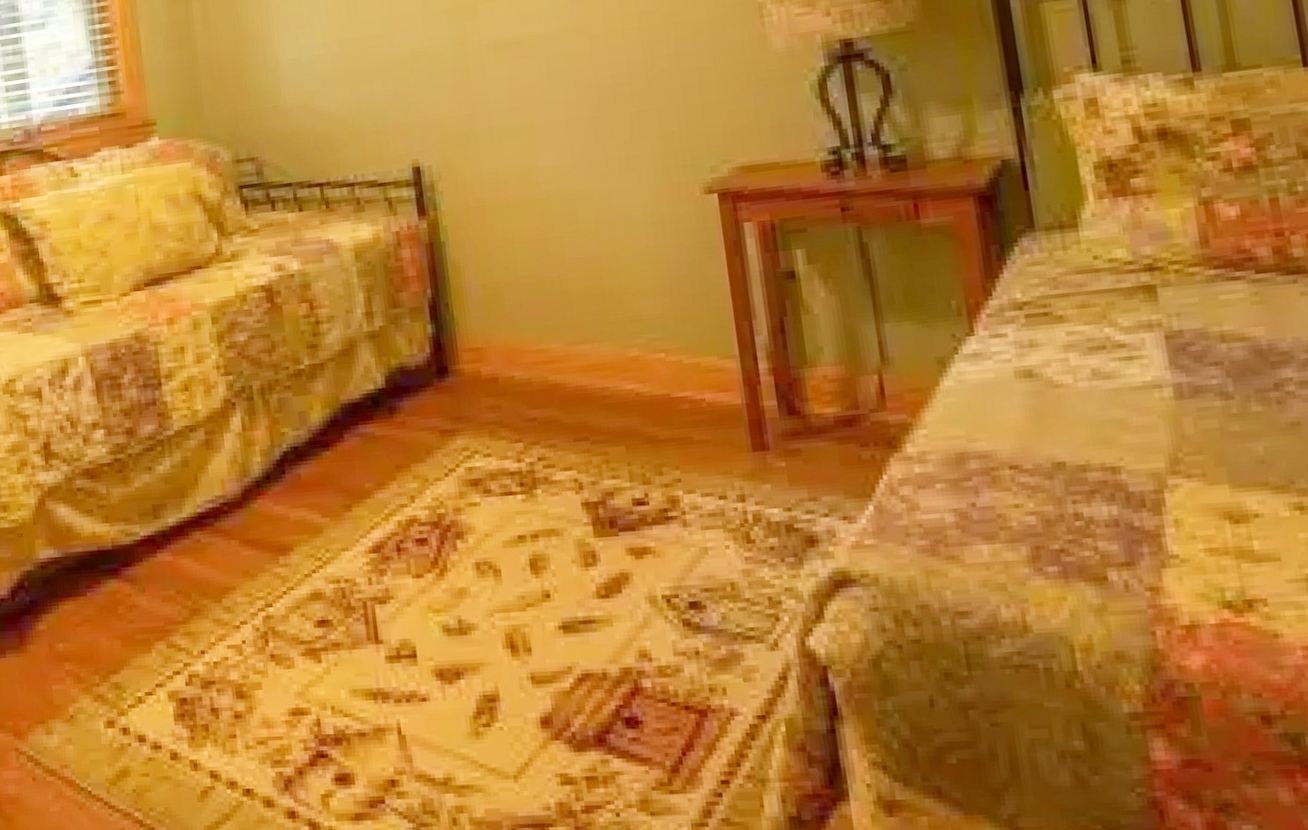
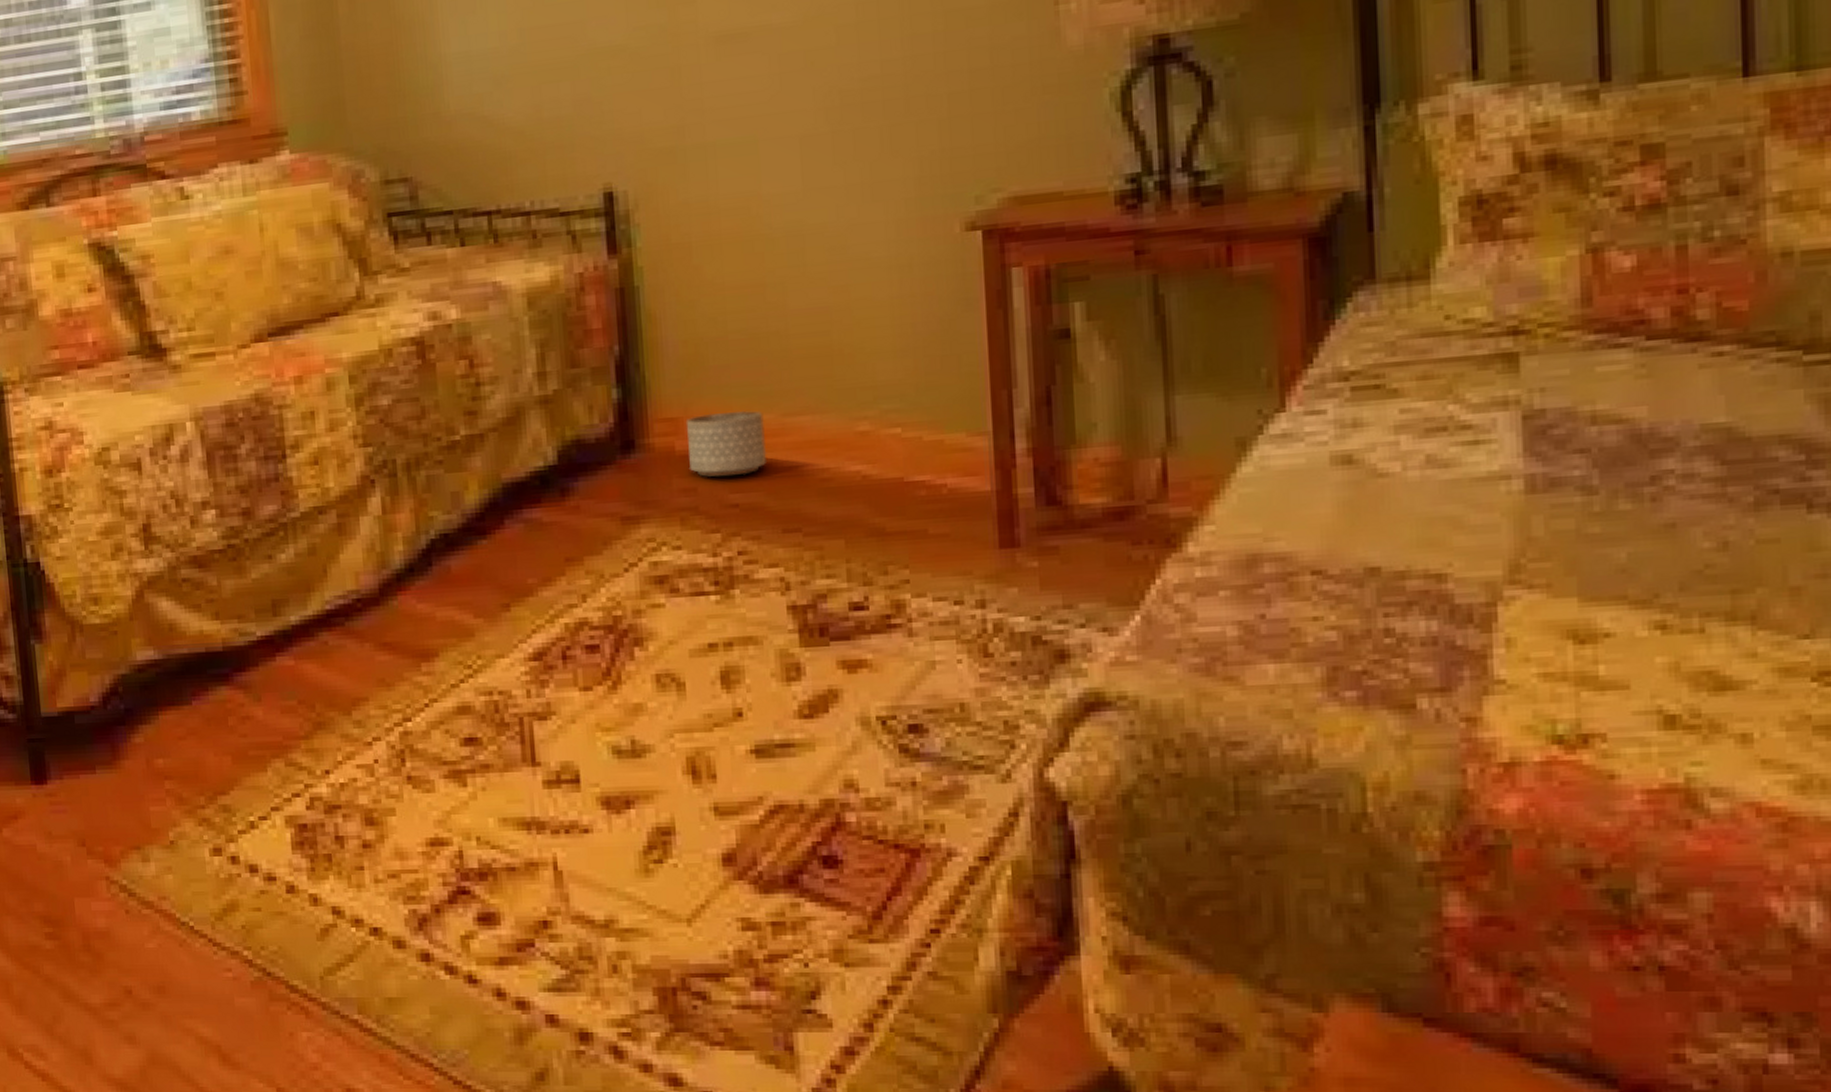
planter: none [488,340,558,396] -> present [685,410,768,477]

